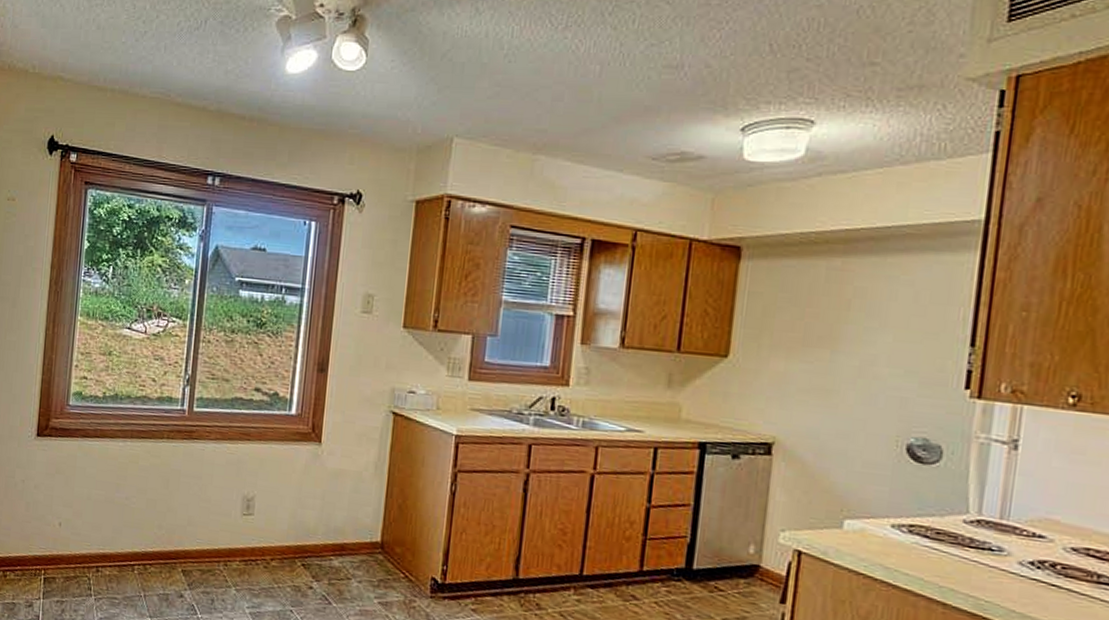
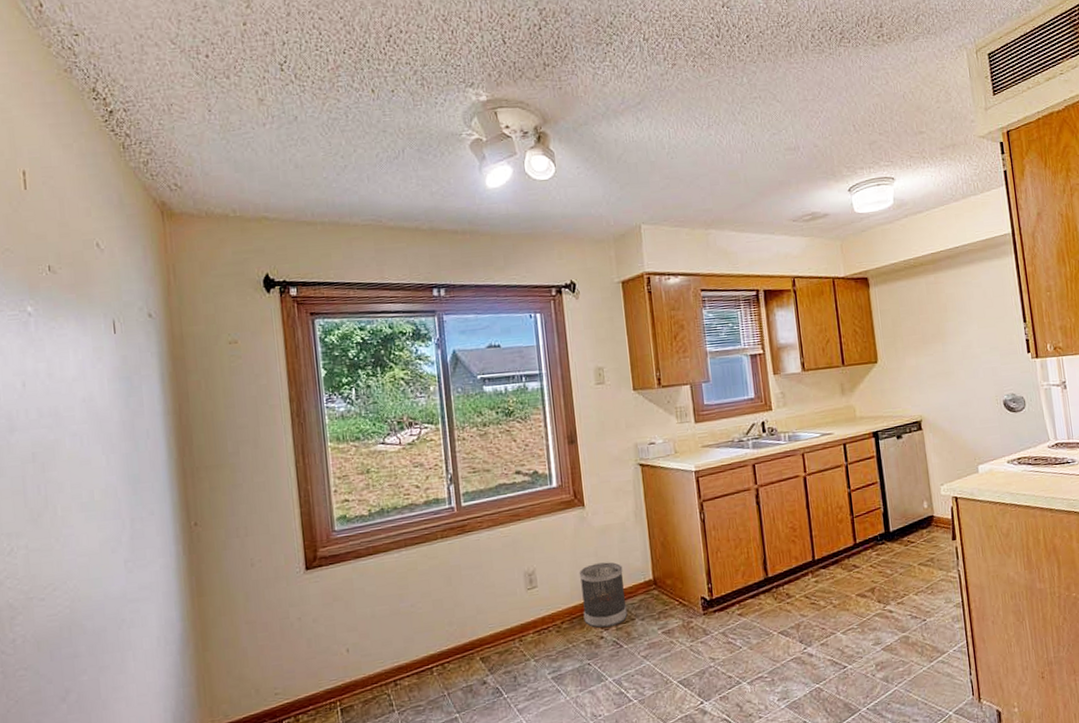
wastebasket: none [295,507,349,580] -> present [579,562,628,628]

